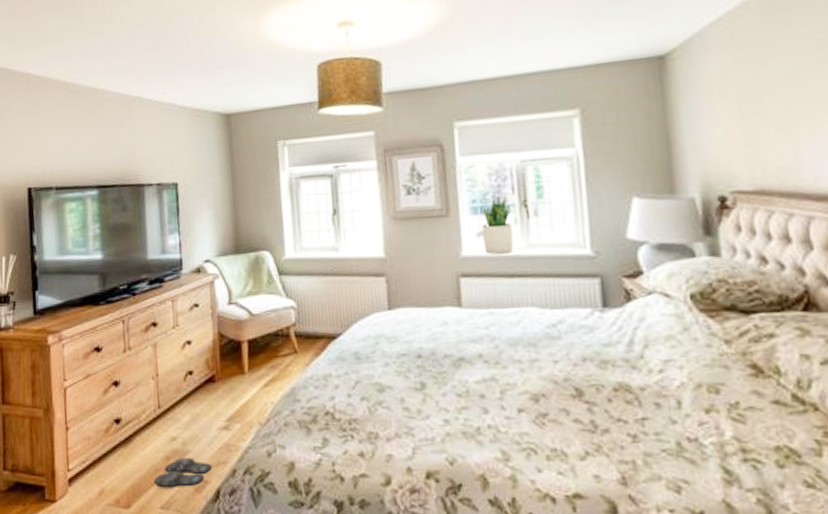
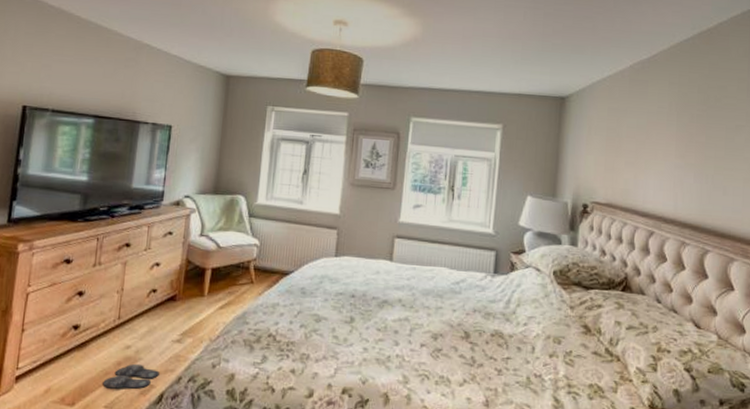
planter: present [481,196,514,256] -> none [417,179,442,225]

